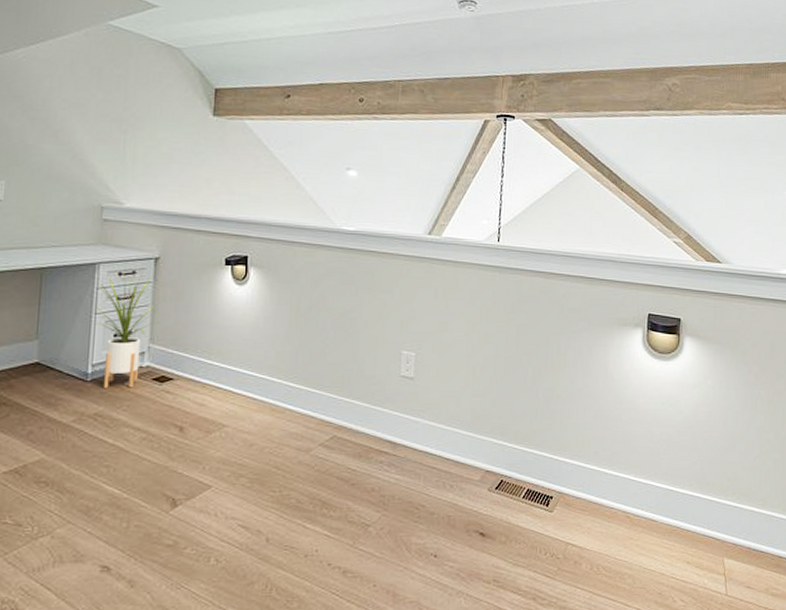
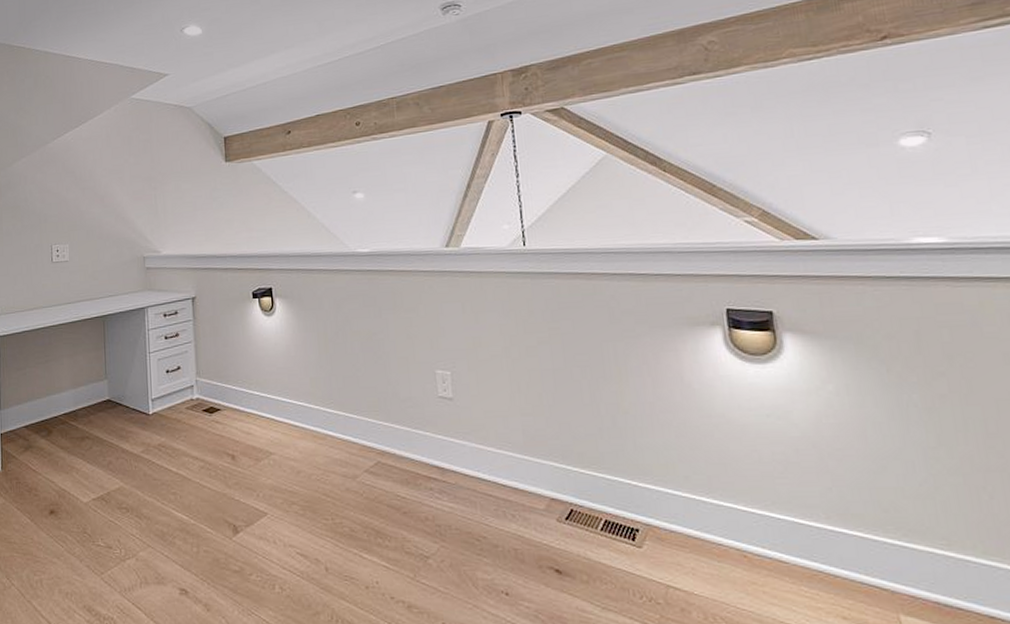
house plant: present [93,272,159,388] -> none [146,312,202,420]

